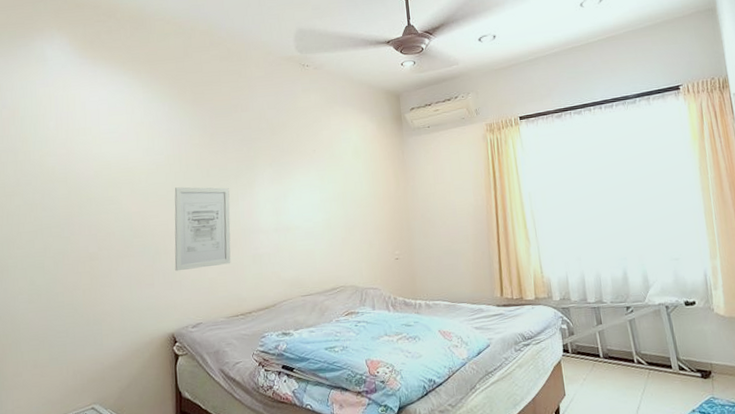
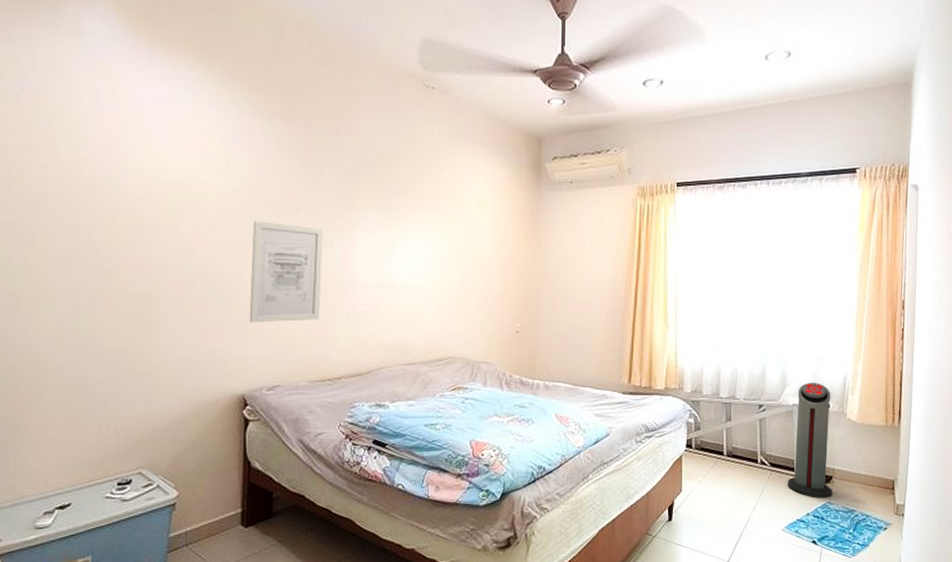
air purifier: none [661,281,715,394] -> present [787,382,833,498]

